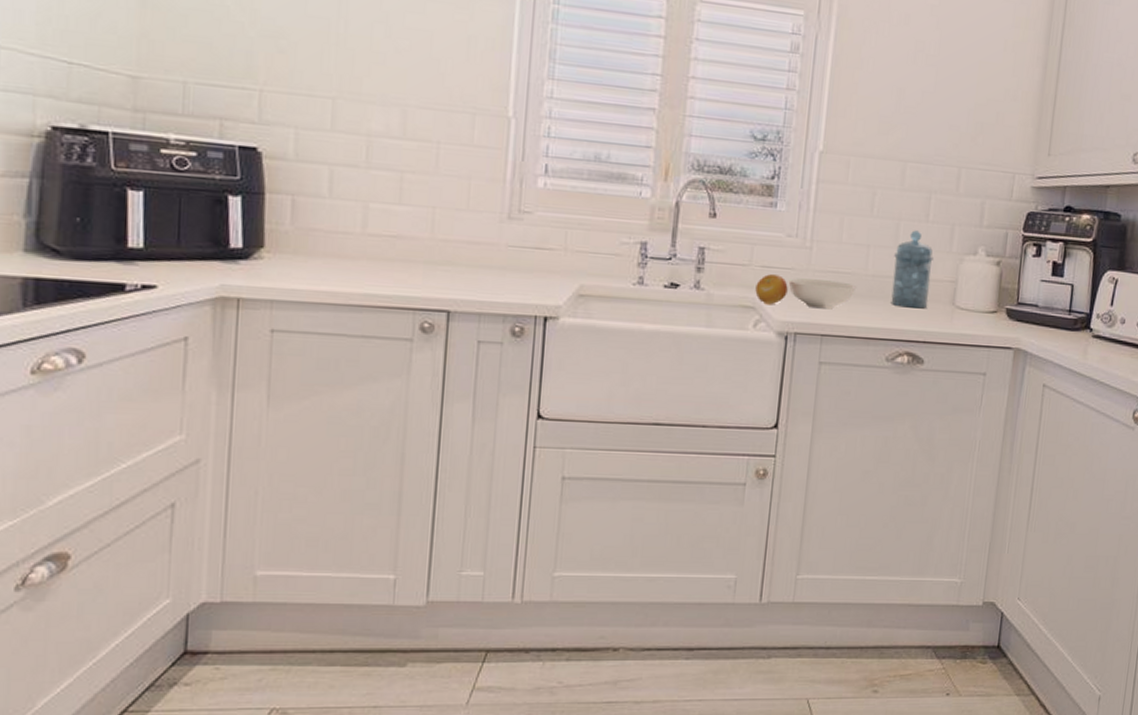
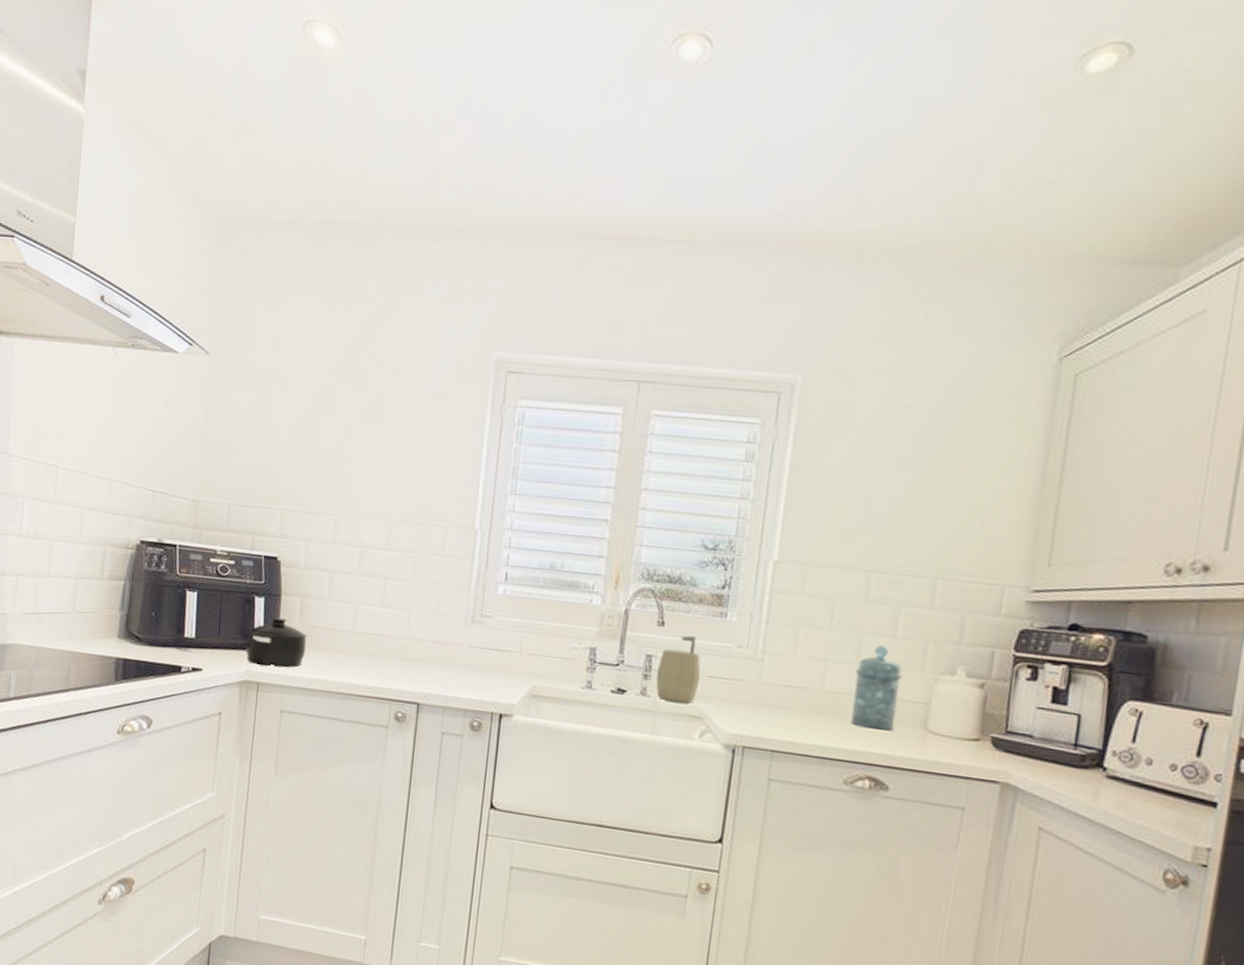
saucepan: none [219,220,303,279] -> present [246,617,308,667]
soap dispenser: none [710,226,753,295] -> present [656,635,701,703]
fruit: present [755,274,788,305] -> none [702,684,737,717]
bowl: present [788,278,856,310] -> none [737,690,811,725]

